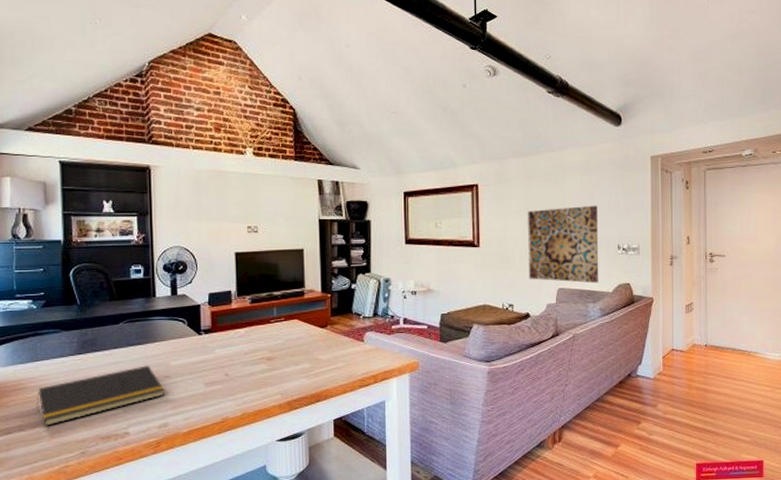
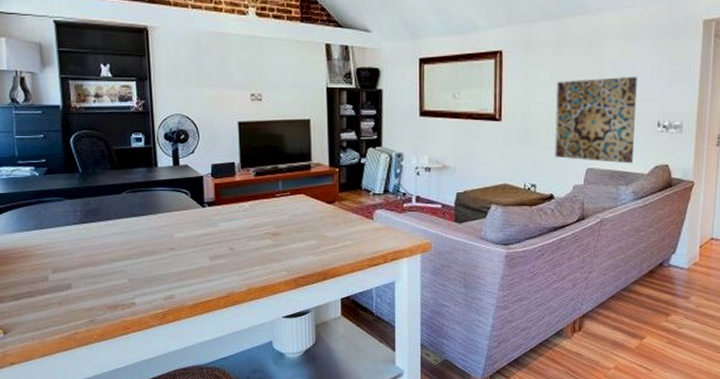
notepad: present [36,365,165,427] -> none [43,237,170,294]

